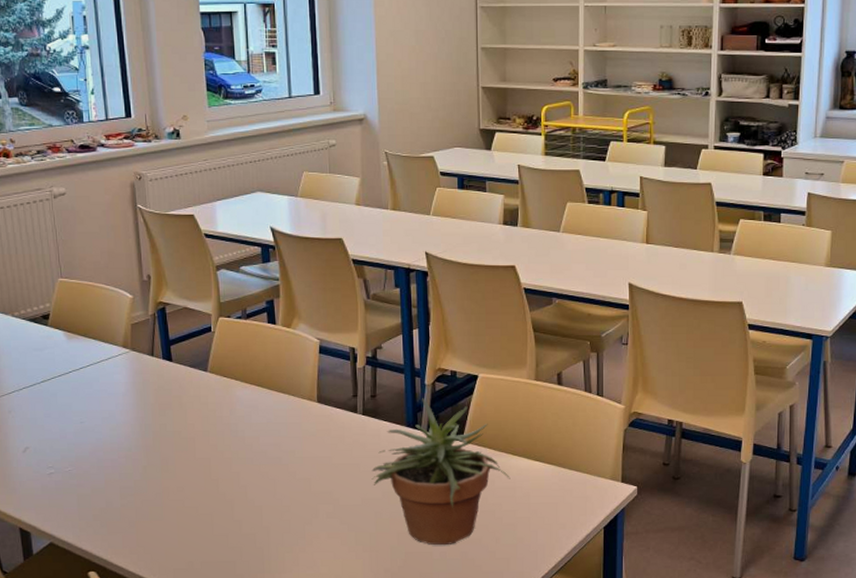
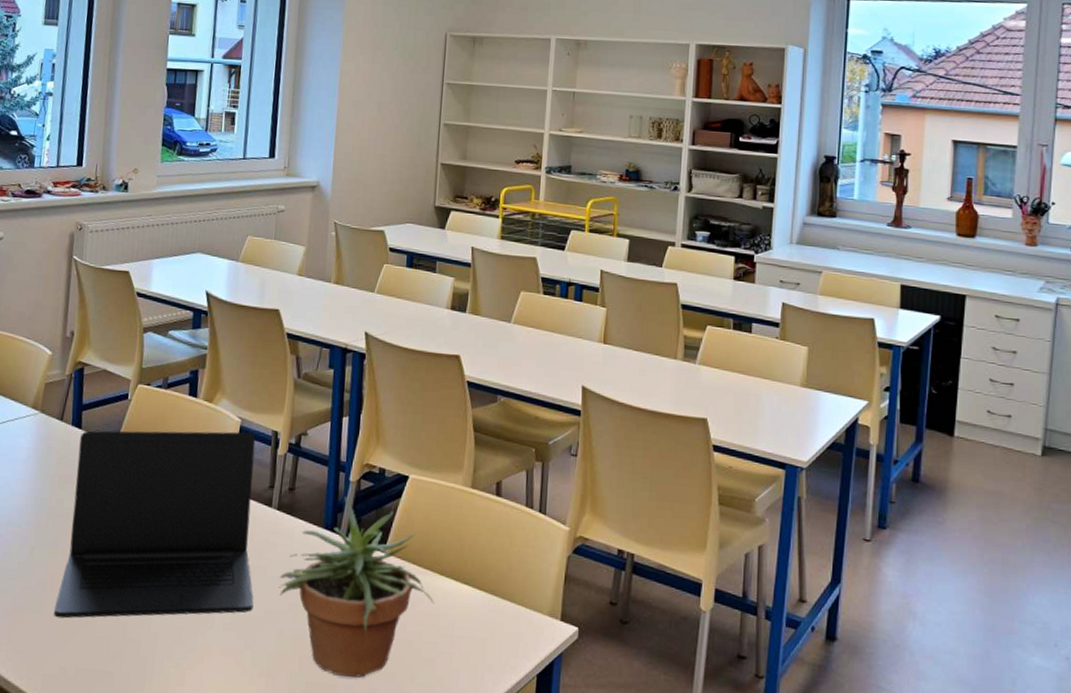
laptop: none [172,351,351,523] -> present [54,430,256,619]

